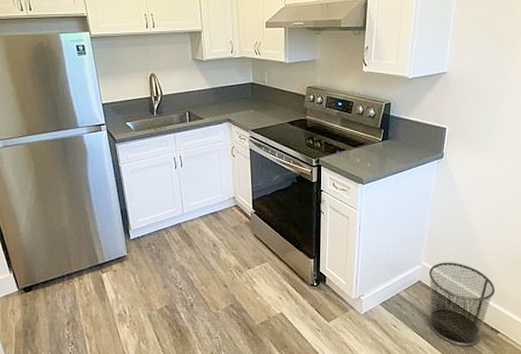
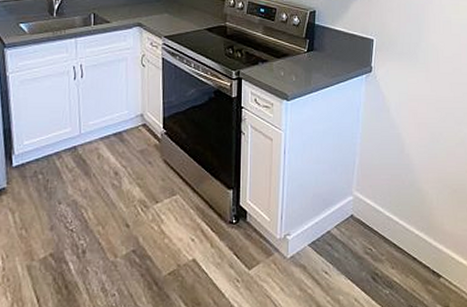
waste bin: present [428,262,496,346] -> none [362,191,434,295]

